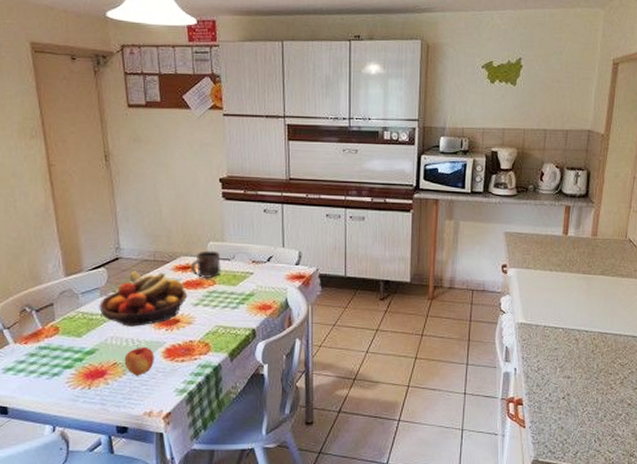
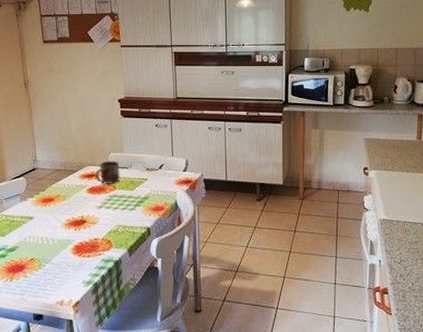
fruit bowl: present [99,271,188,327] -> none [19,179,93,227]
apple: present [124,344,154,376] -> none [40,242,65,269]

